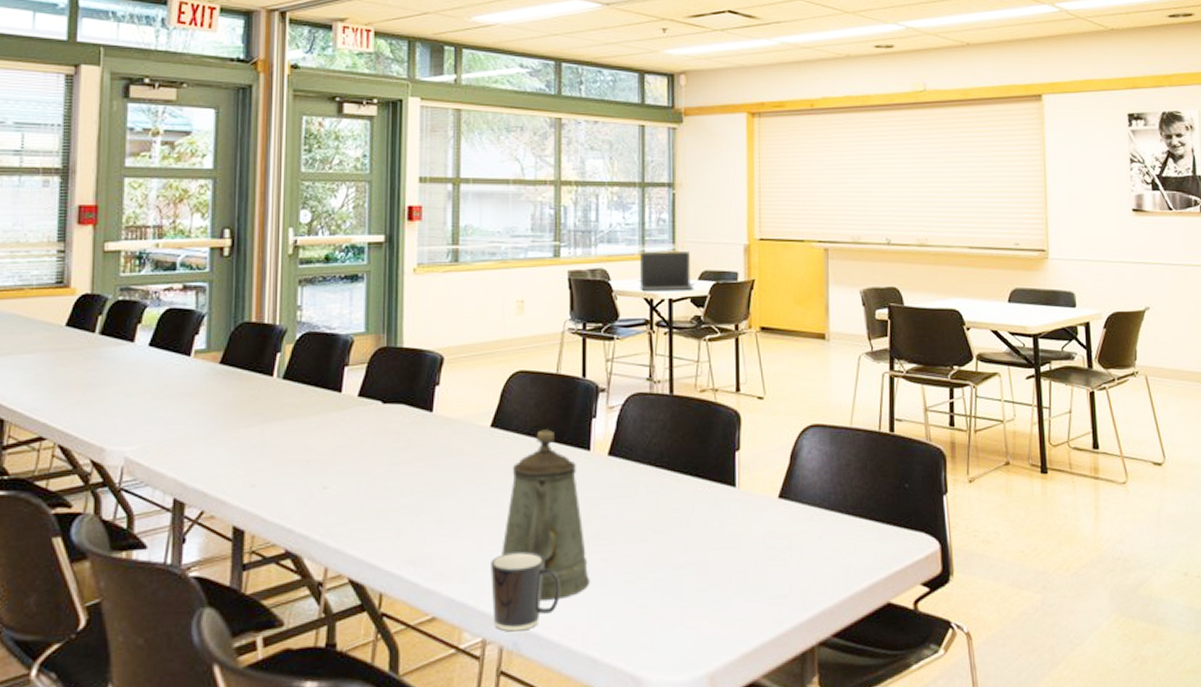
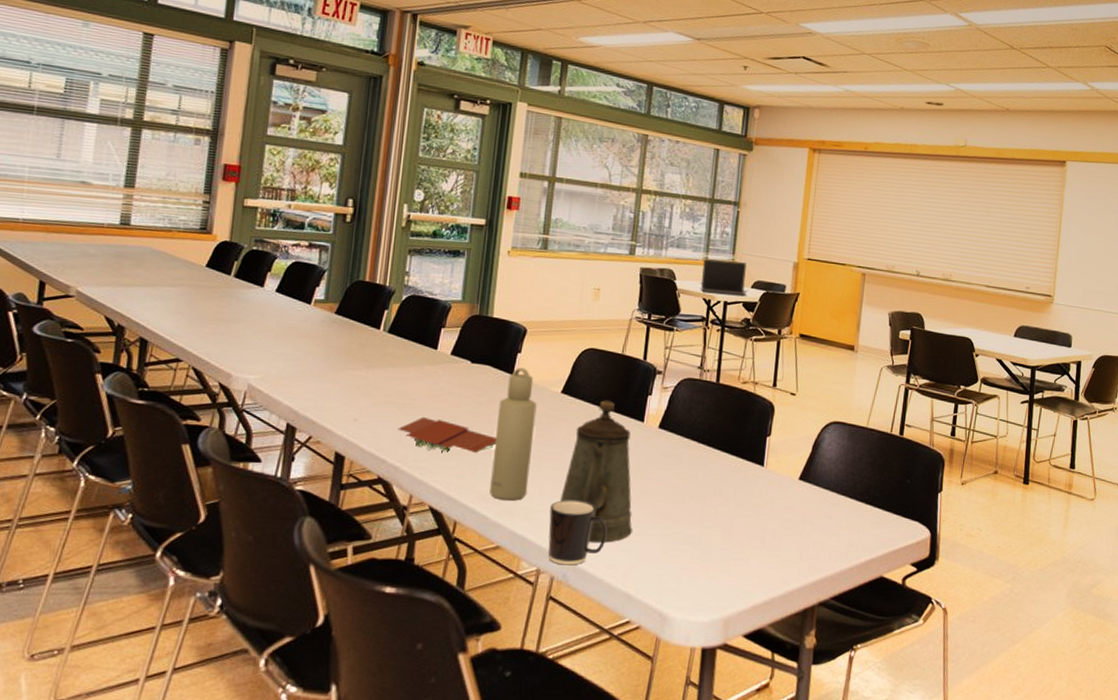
papers: none [303,473,421,514] -> present [397,416,497,453]
bottle: none [418,403,464,562] -> present [490,368,537,501]

